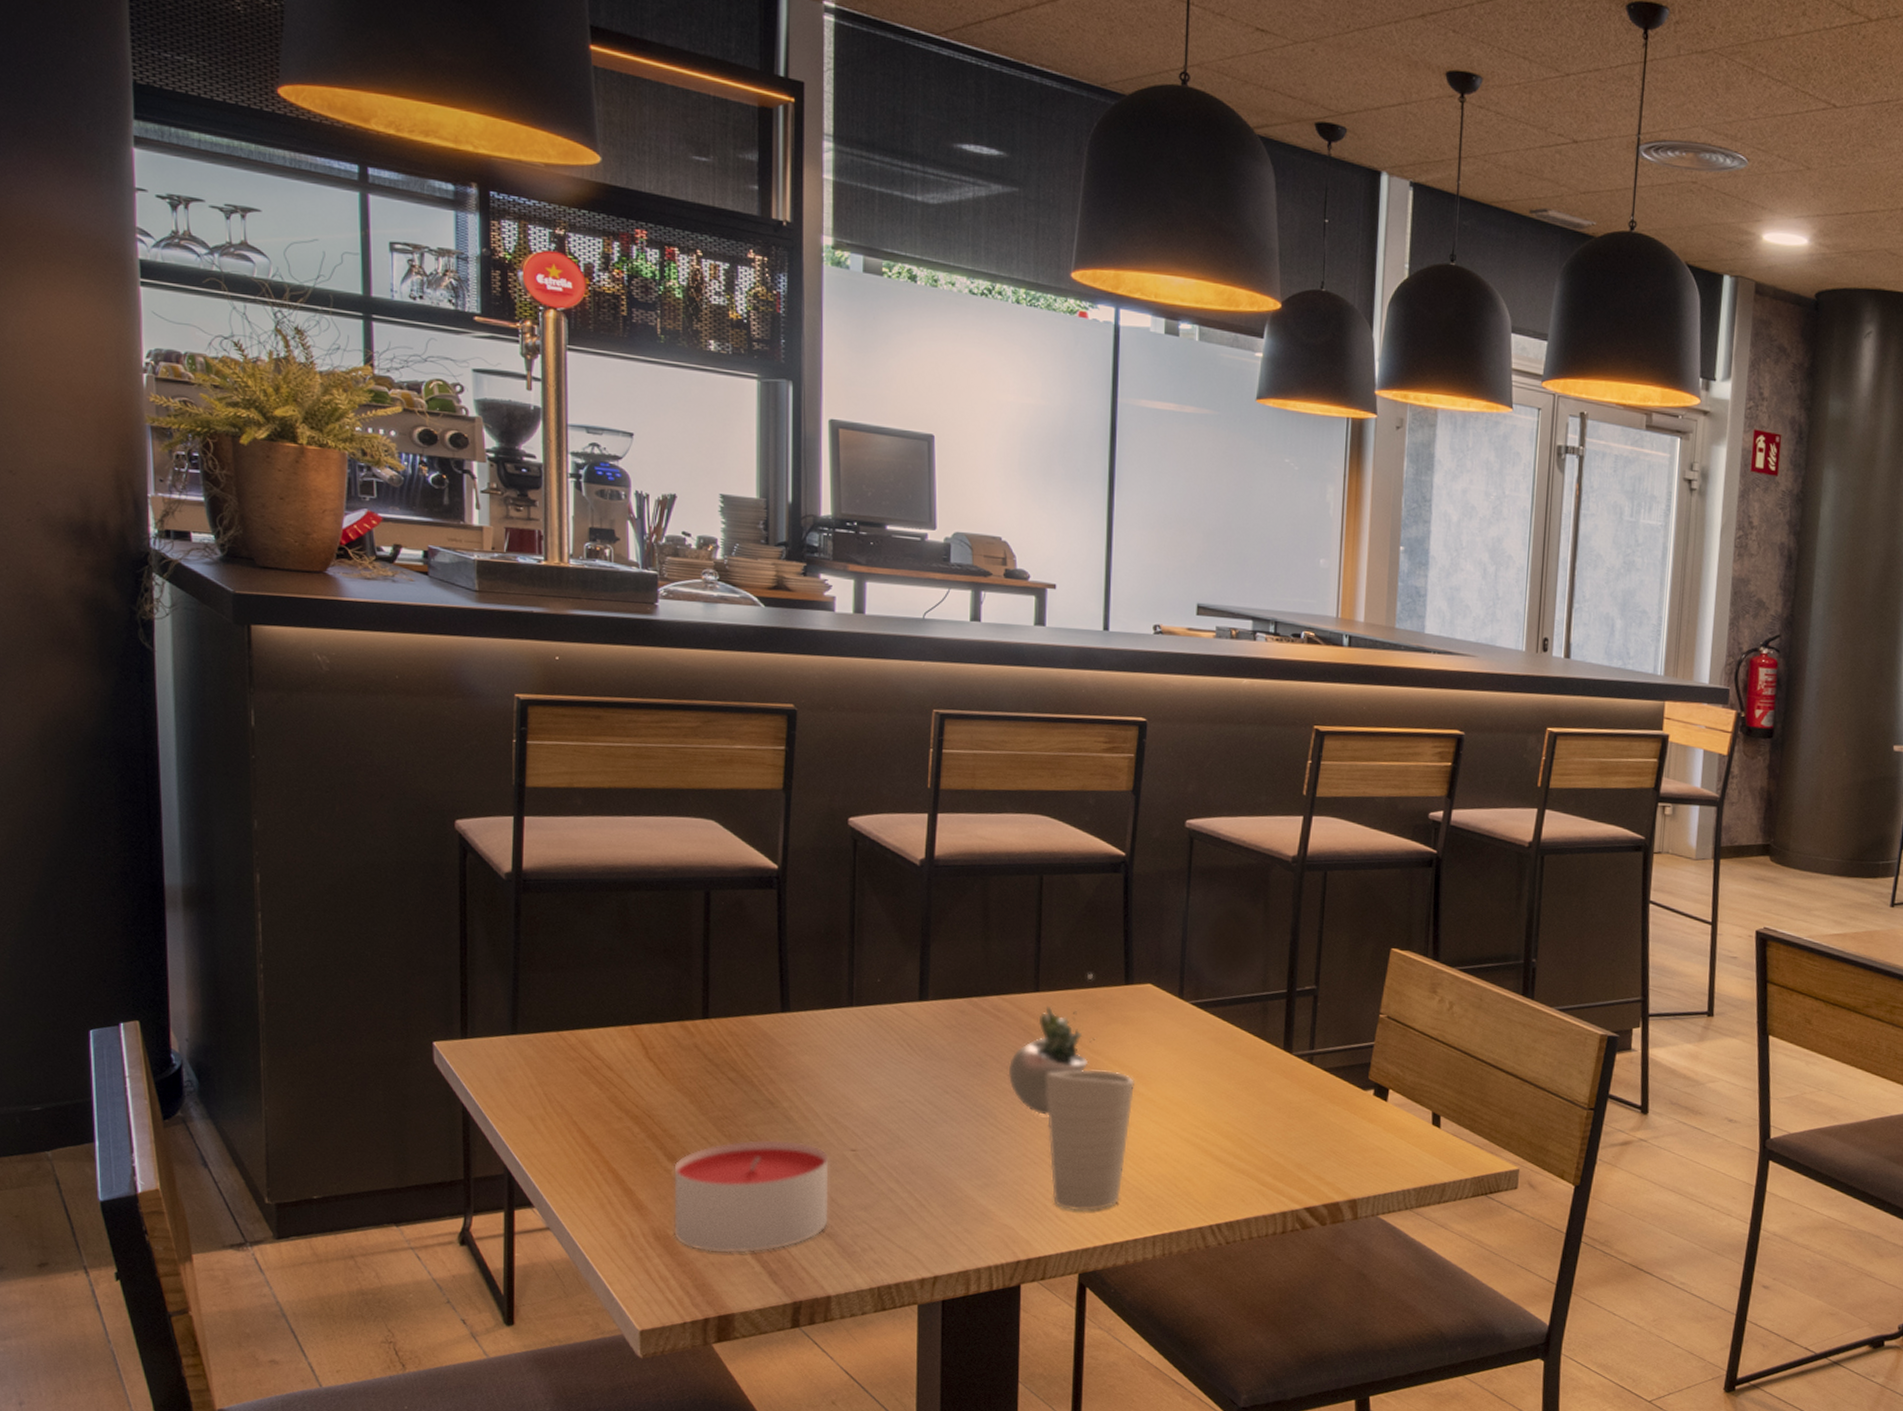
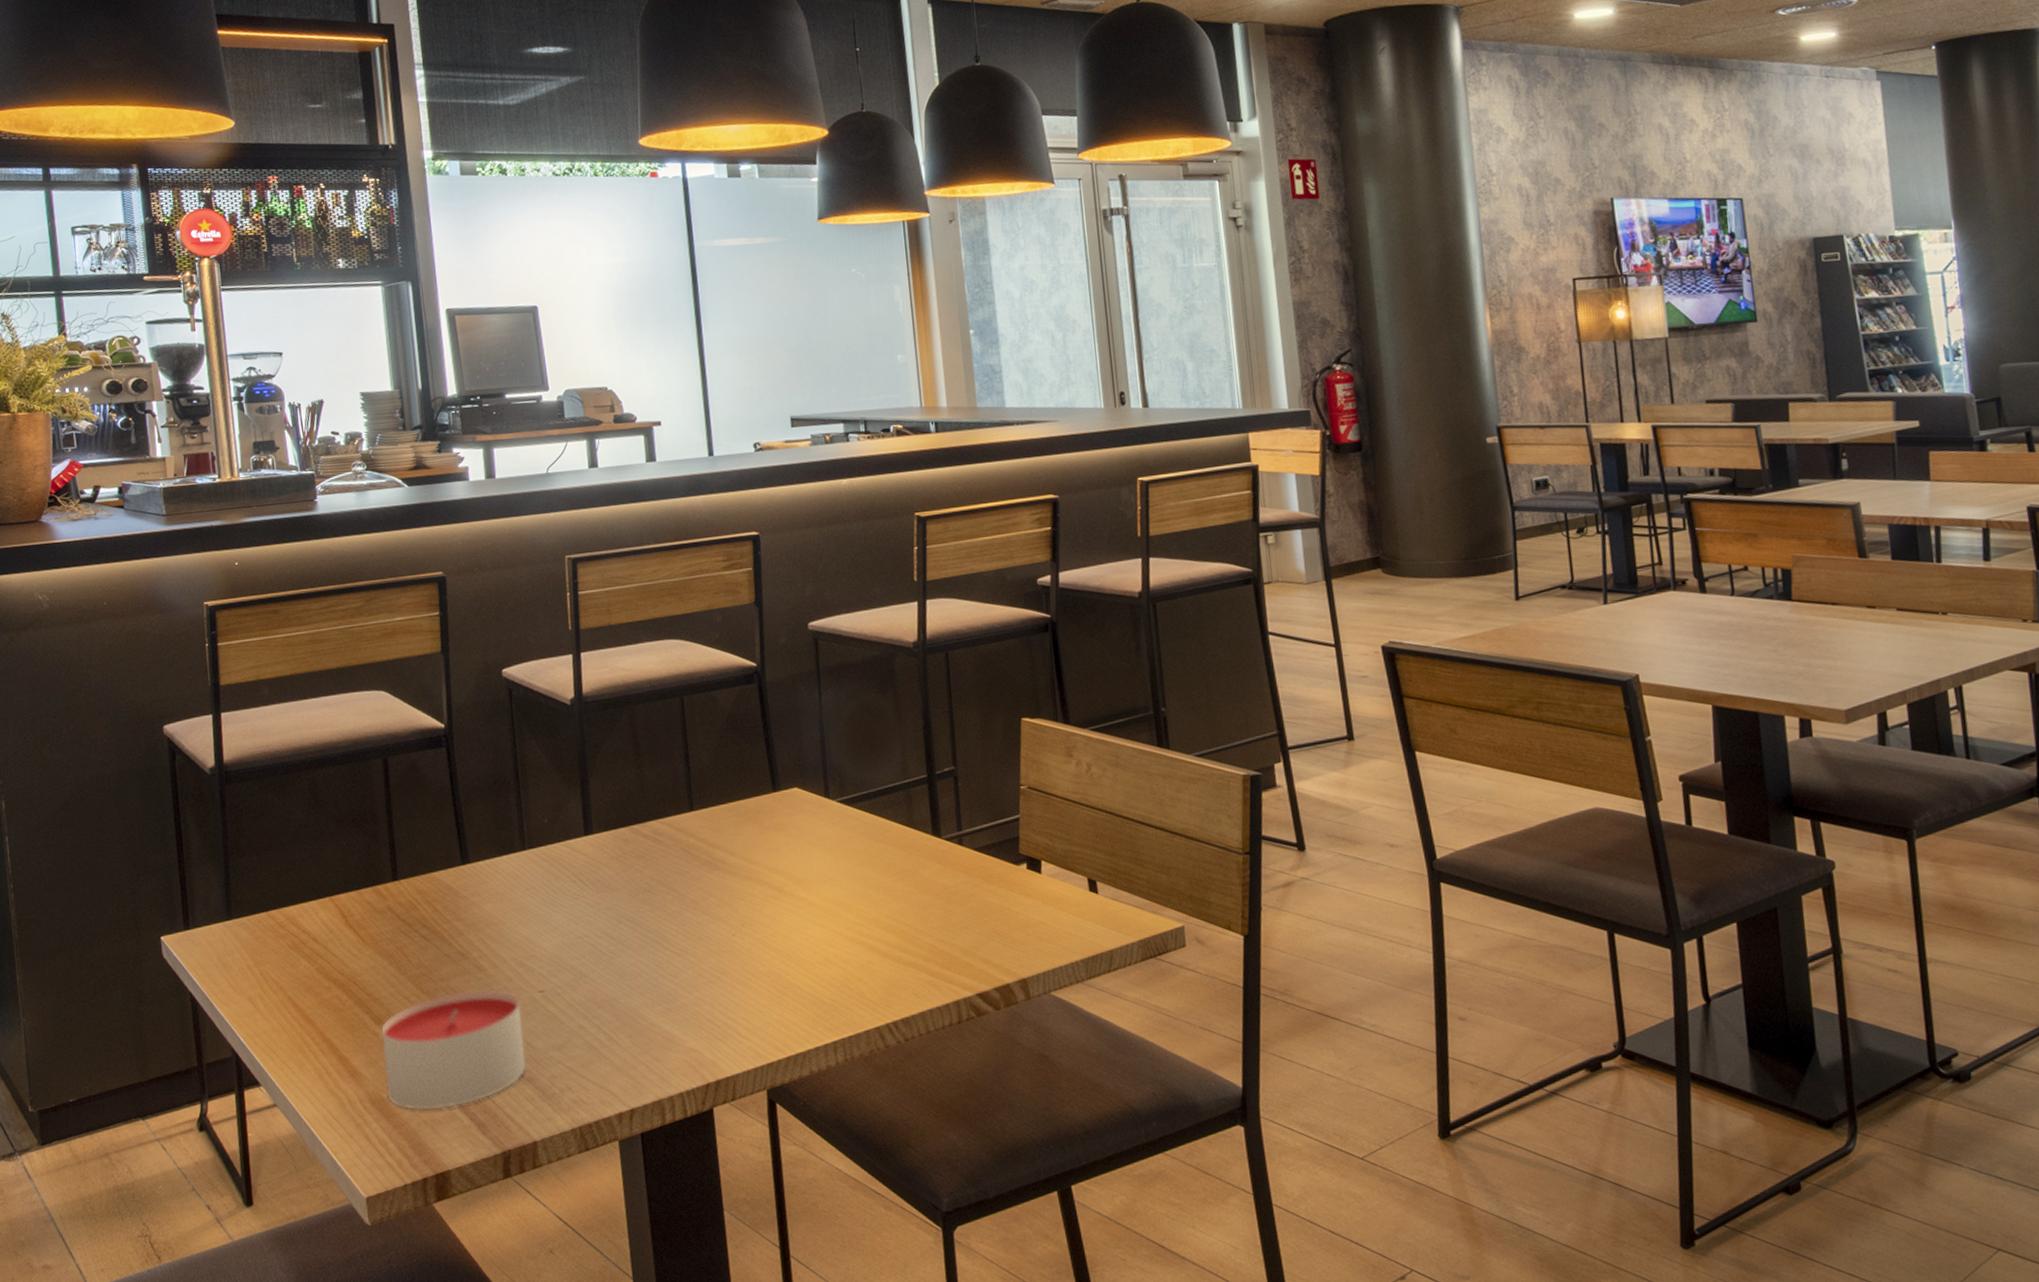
succulent plant: present [1008,973,1096,1115] -> none [674,785,753,933]
cup: present [1046,1069,1136,1211] -> none [710,879,797,1026]

